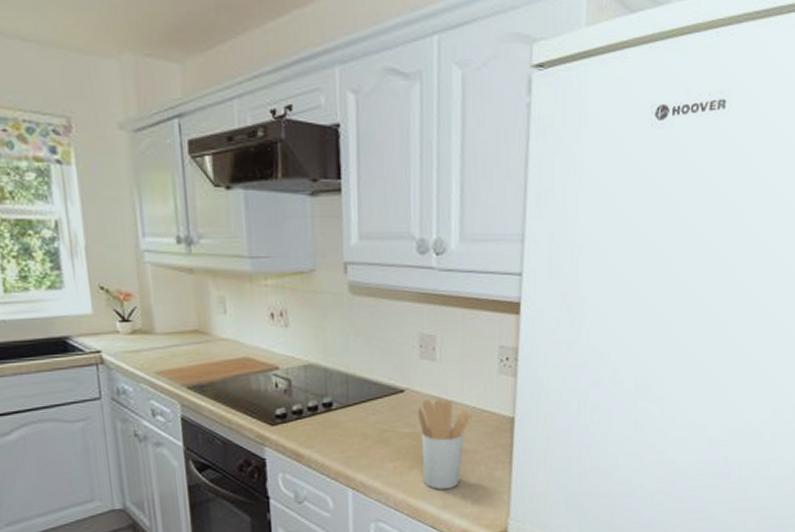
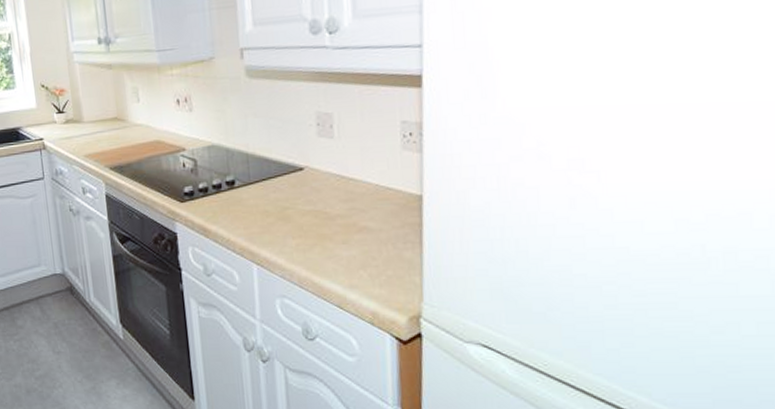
utensil holder: present [417,399,472,490] -> none [317,176,375,268]

